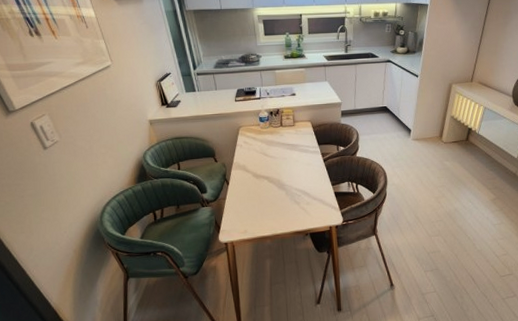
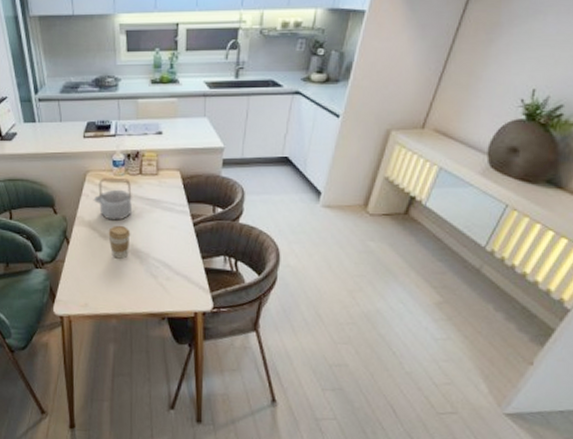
teapot: none [246,130,277,163] -> present [93,178,132,221]
coffee cup: none [259,166,277,192] -> present [108,225,131,259]

